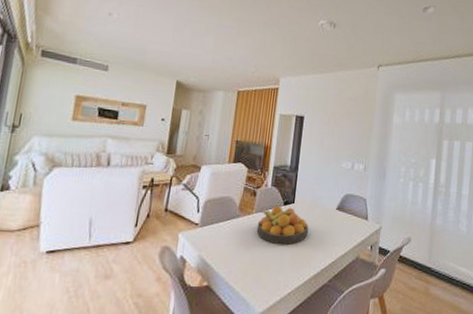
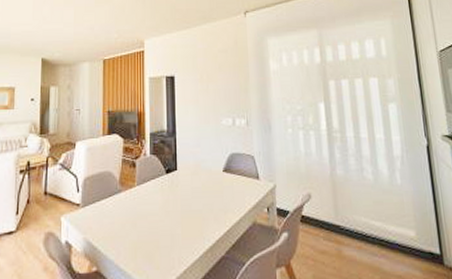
fruit bowl: present [256,206,309,245] -> none [141,175,197,218]

